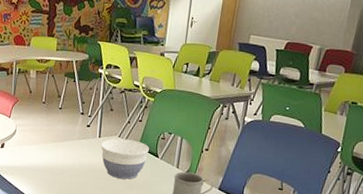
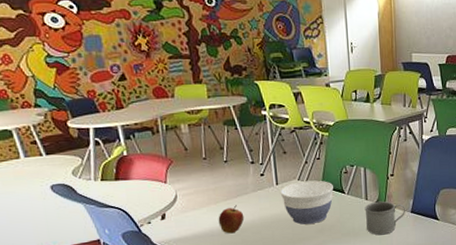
apple: none [44,148,67,172] -> present [218,205,245,234]

